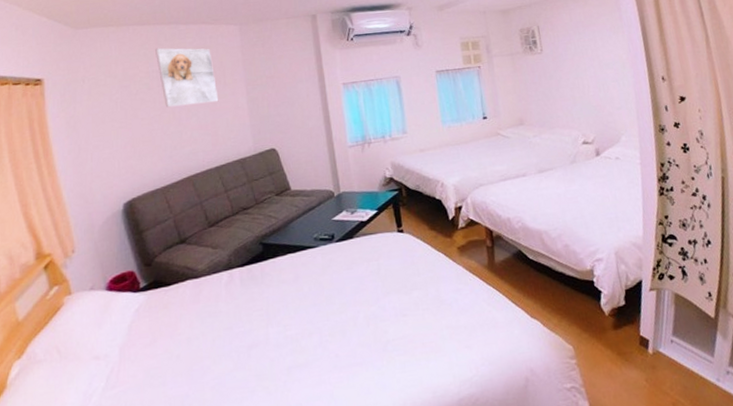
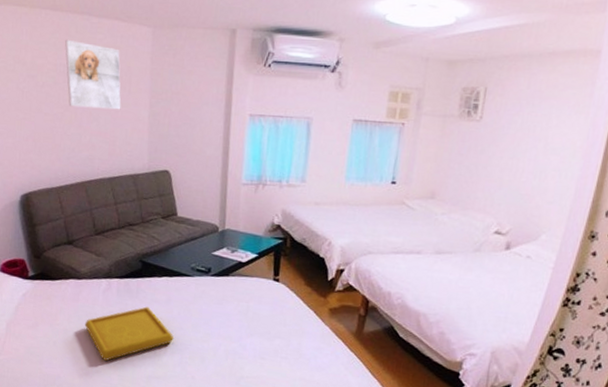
serving tray: none [209,290,309,363] -> present [84,306,173,362]

